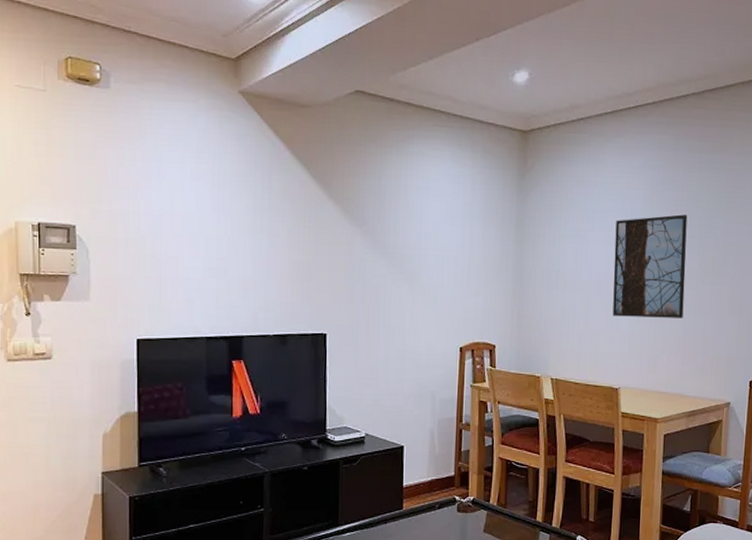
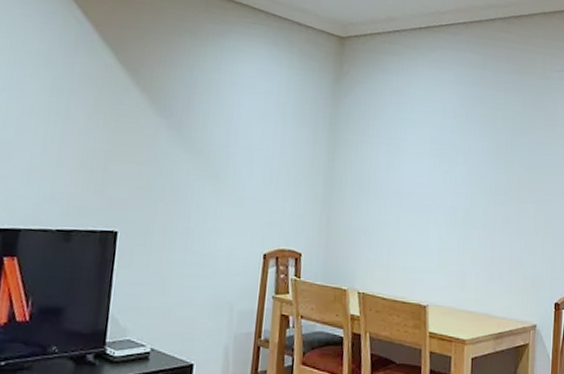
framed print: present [612,214,688,318] -> none [422,130,495,235]

